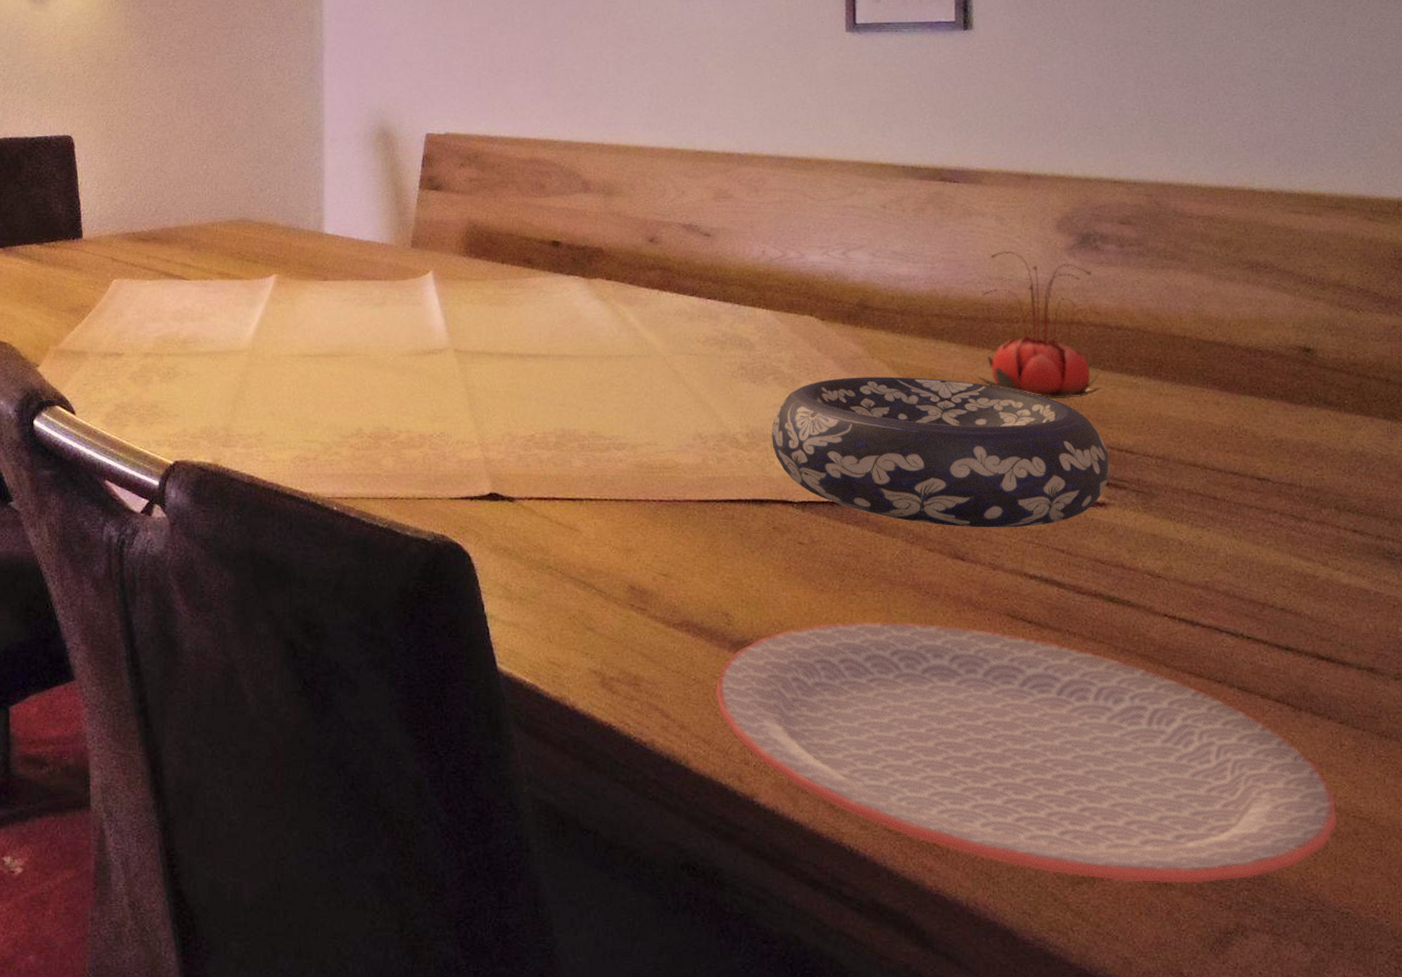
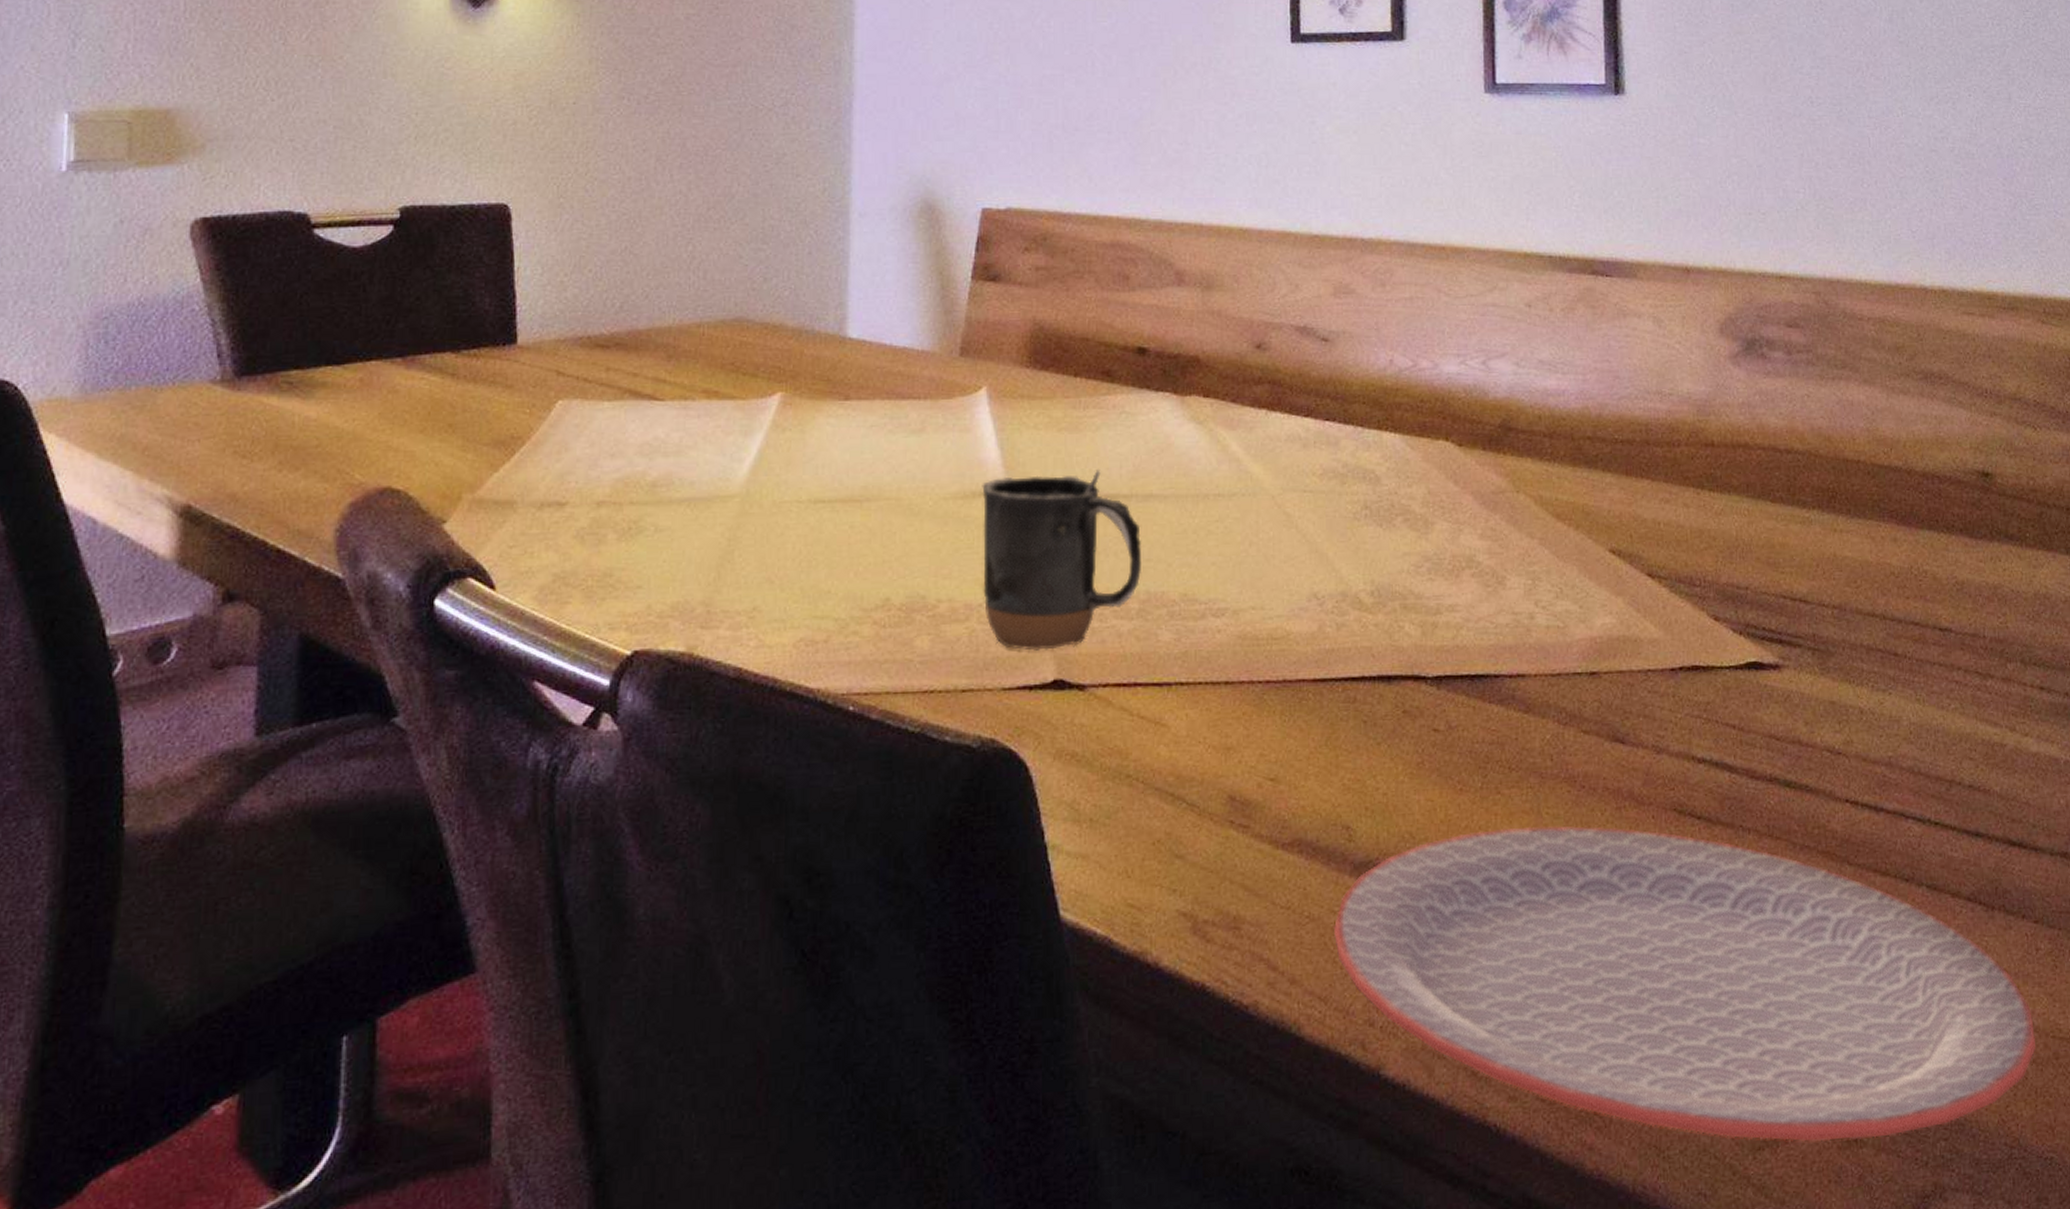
mug: none [431,334,557,471] -> present [982,468,1141,651]
decorative bowl: present [771,376,1110,528] -> none [1401,515,1783,702]
flower: present [978,251,1102,398] -> none [1637,360,1773,538]

